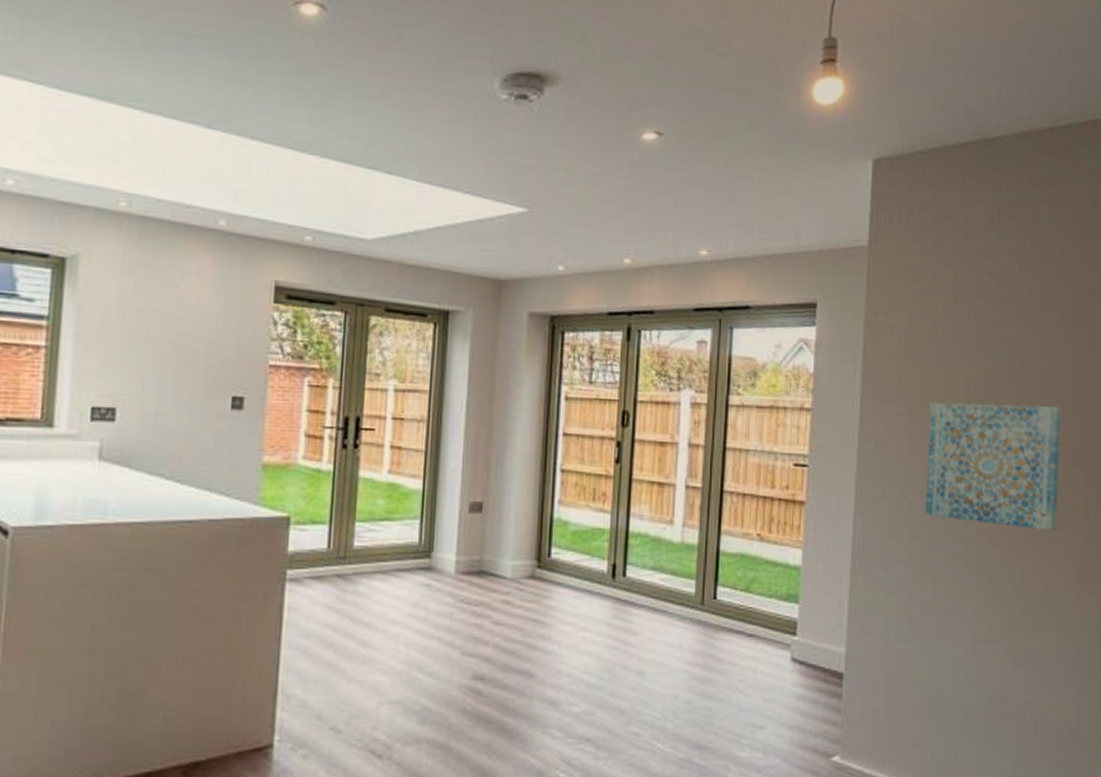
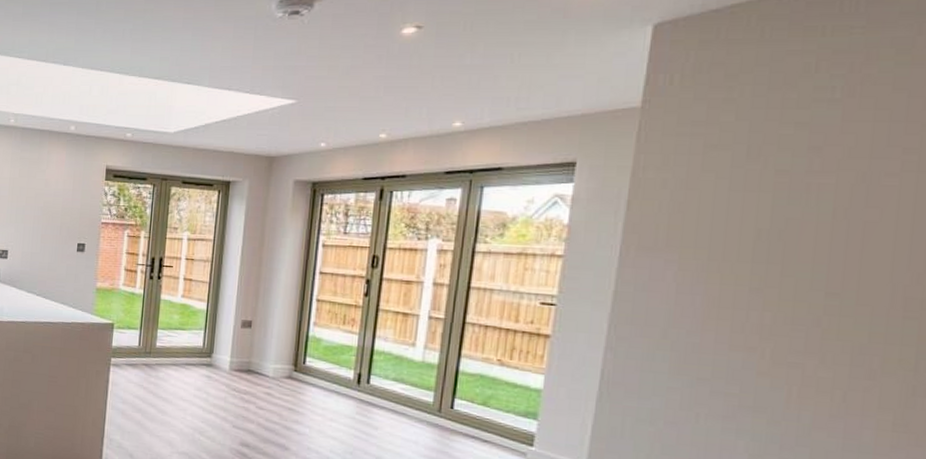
wall art: present [924,402,1062,531] -> none [689,251,890,380]

